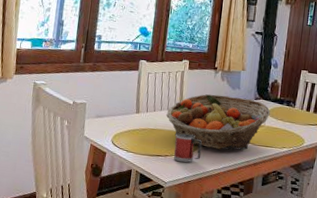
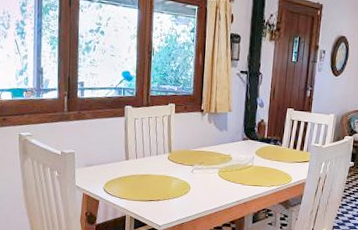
fruit basket: present [165,94,271,150] -> none [155,137,258,192]
mug: present [173,133,203,163] -> none [165,177,194,206]

